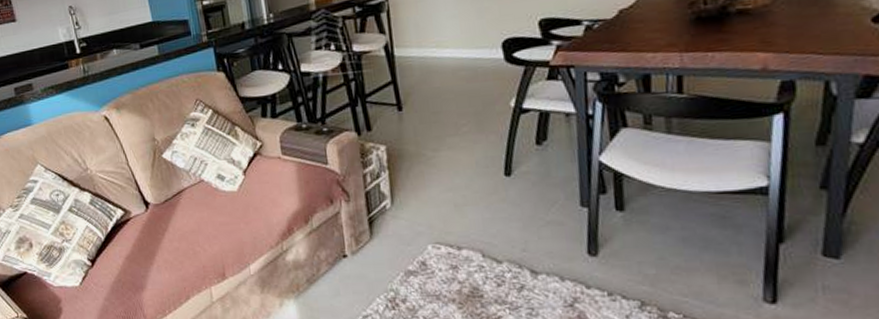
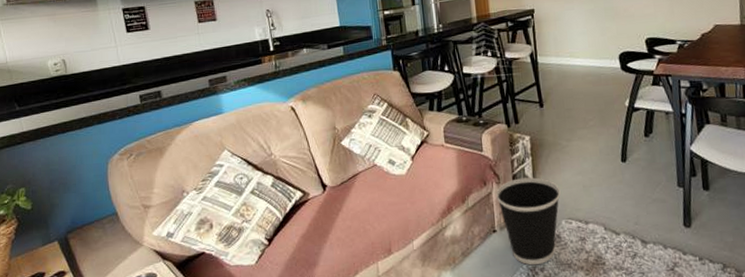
wastebasket: none [345,194,426,296] -> present [496,177,561,266]

